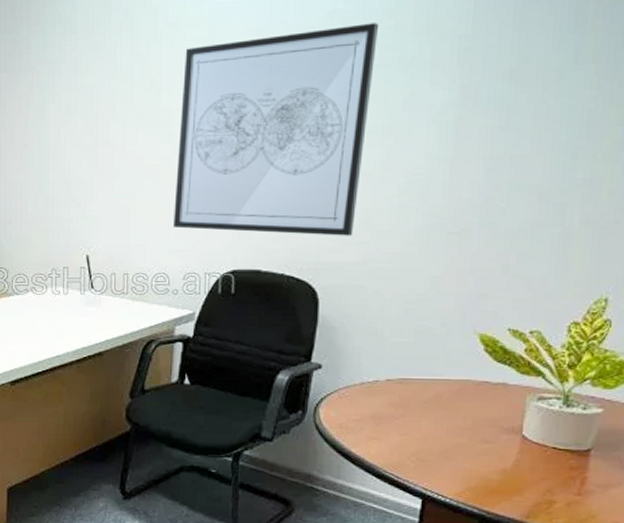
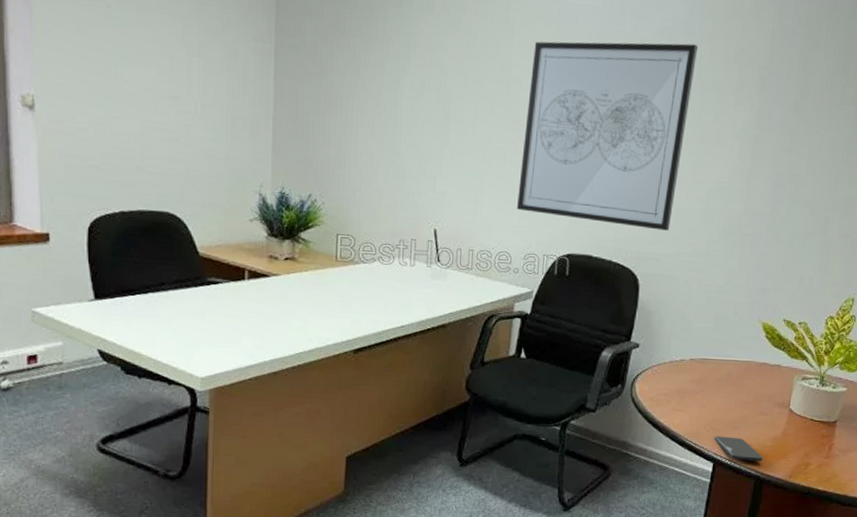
smartphone: none [422,468,488,498] -> present [714,436,763,462]

